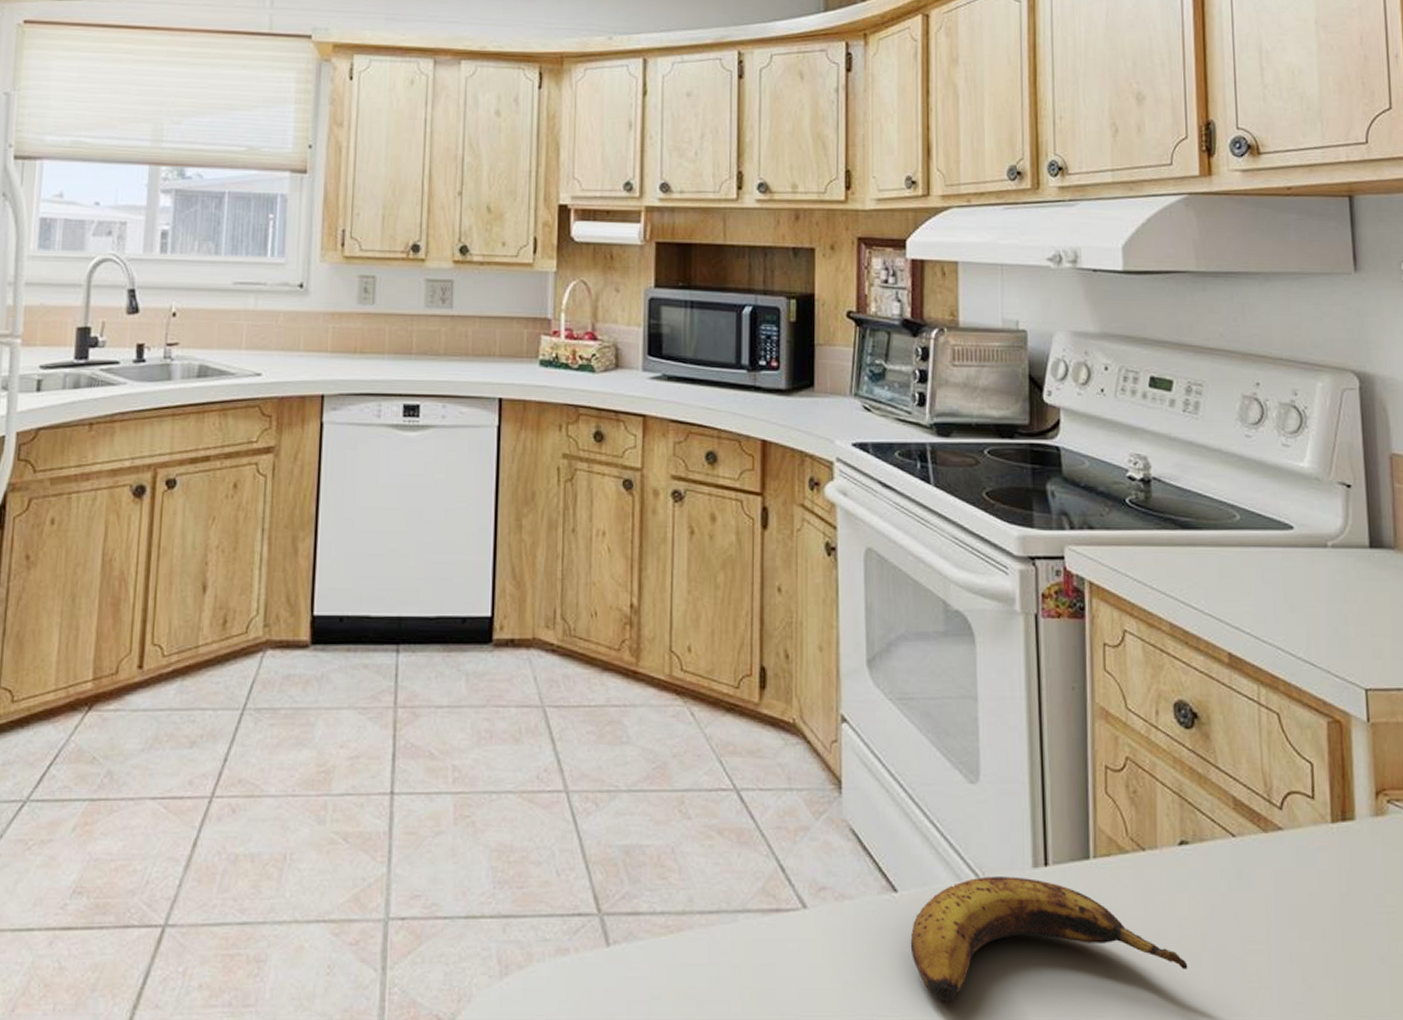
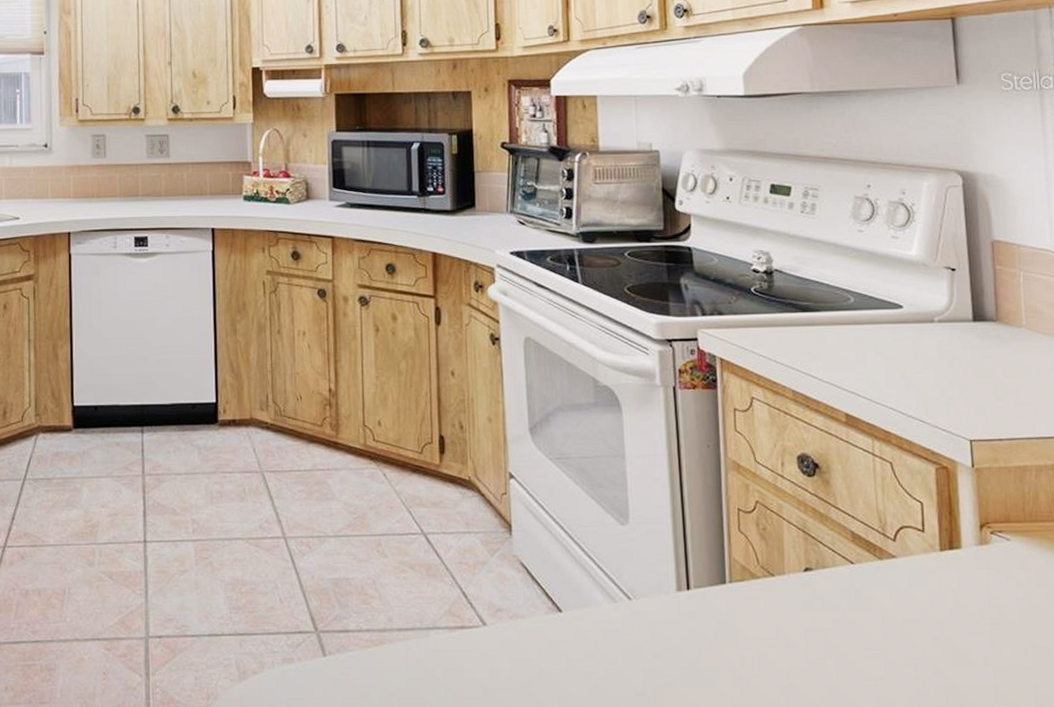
banana: present [910,876,1188,1003] -> none [574,598,814,698]

